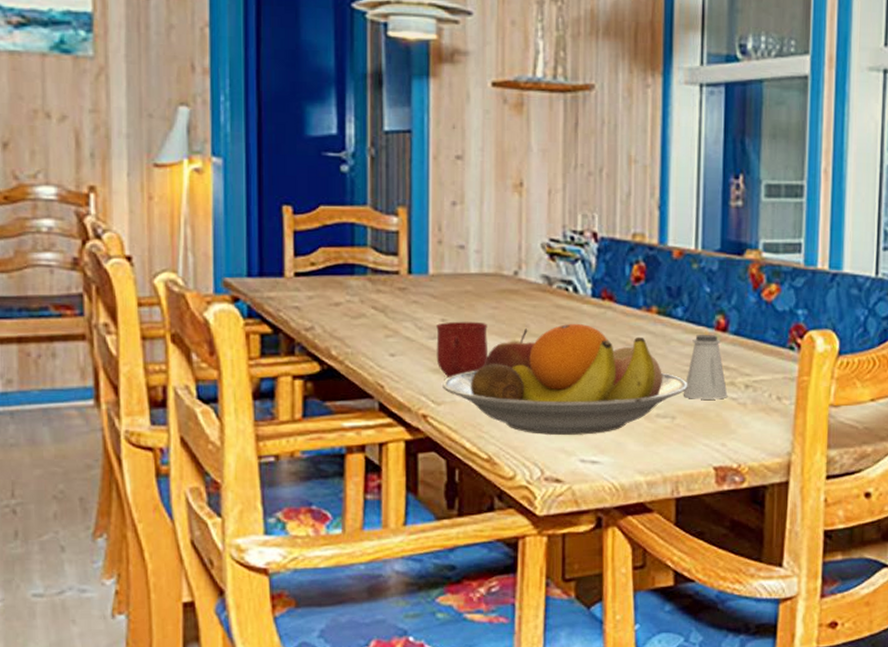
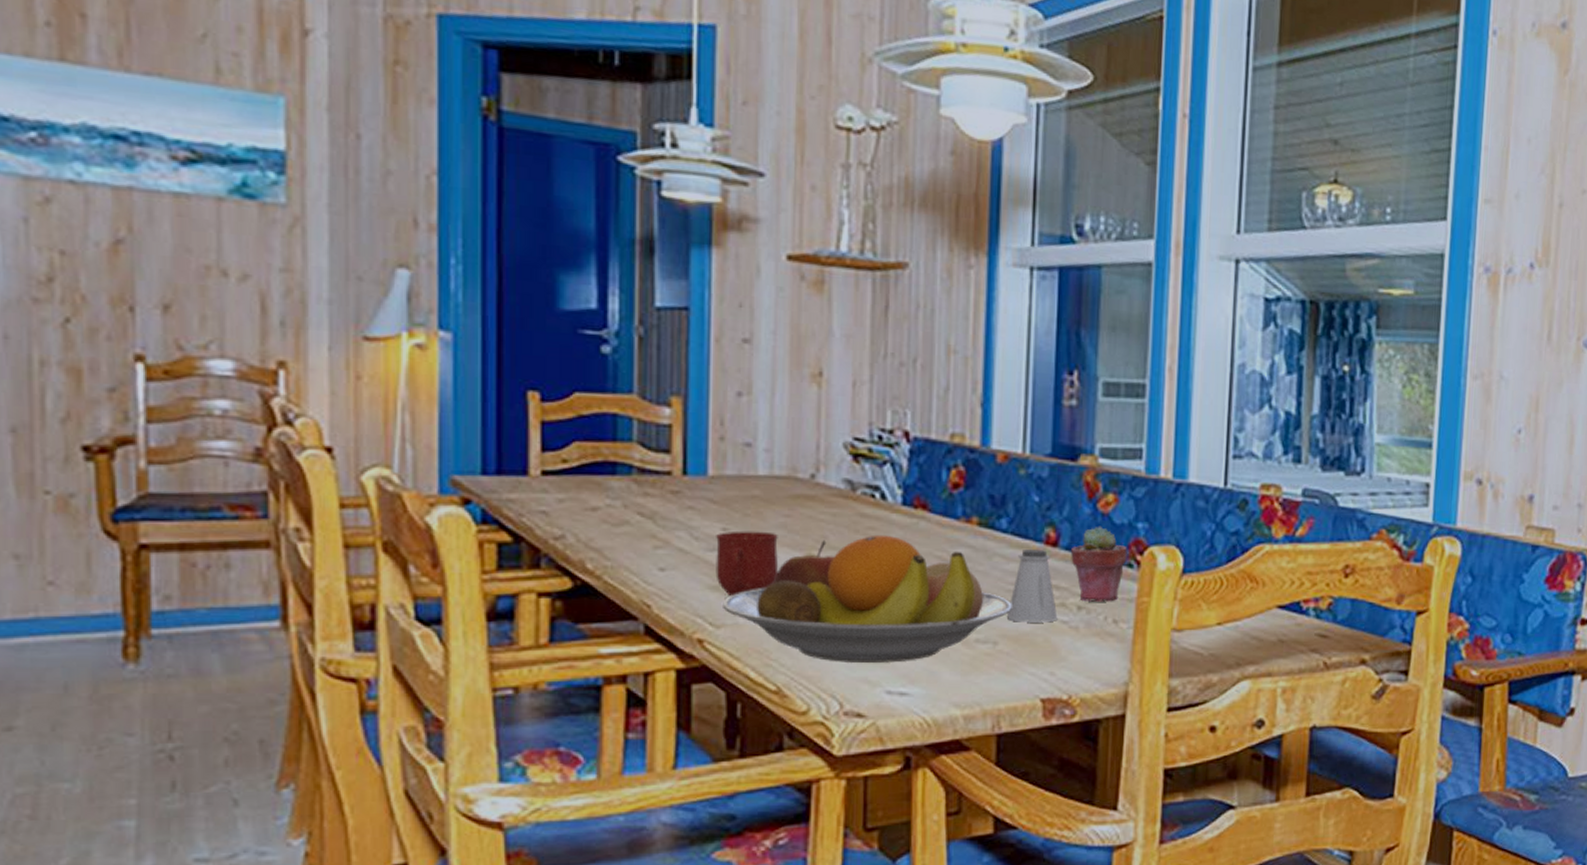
potted succulent: none [738,313,789,381] -> present [1070,526,1127,602]

